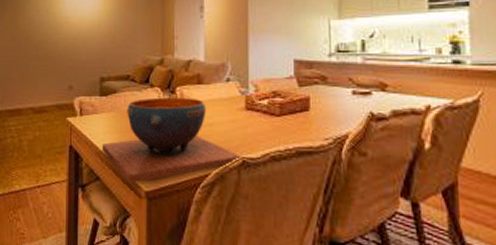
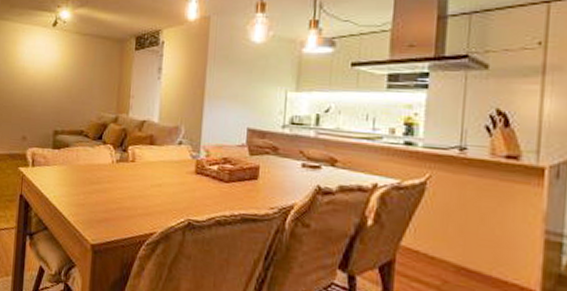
decorative bowl: present [102,97,242,184] -> none [52,154,188,236]

